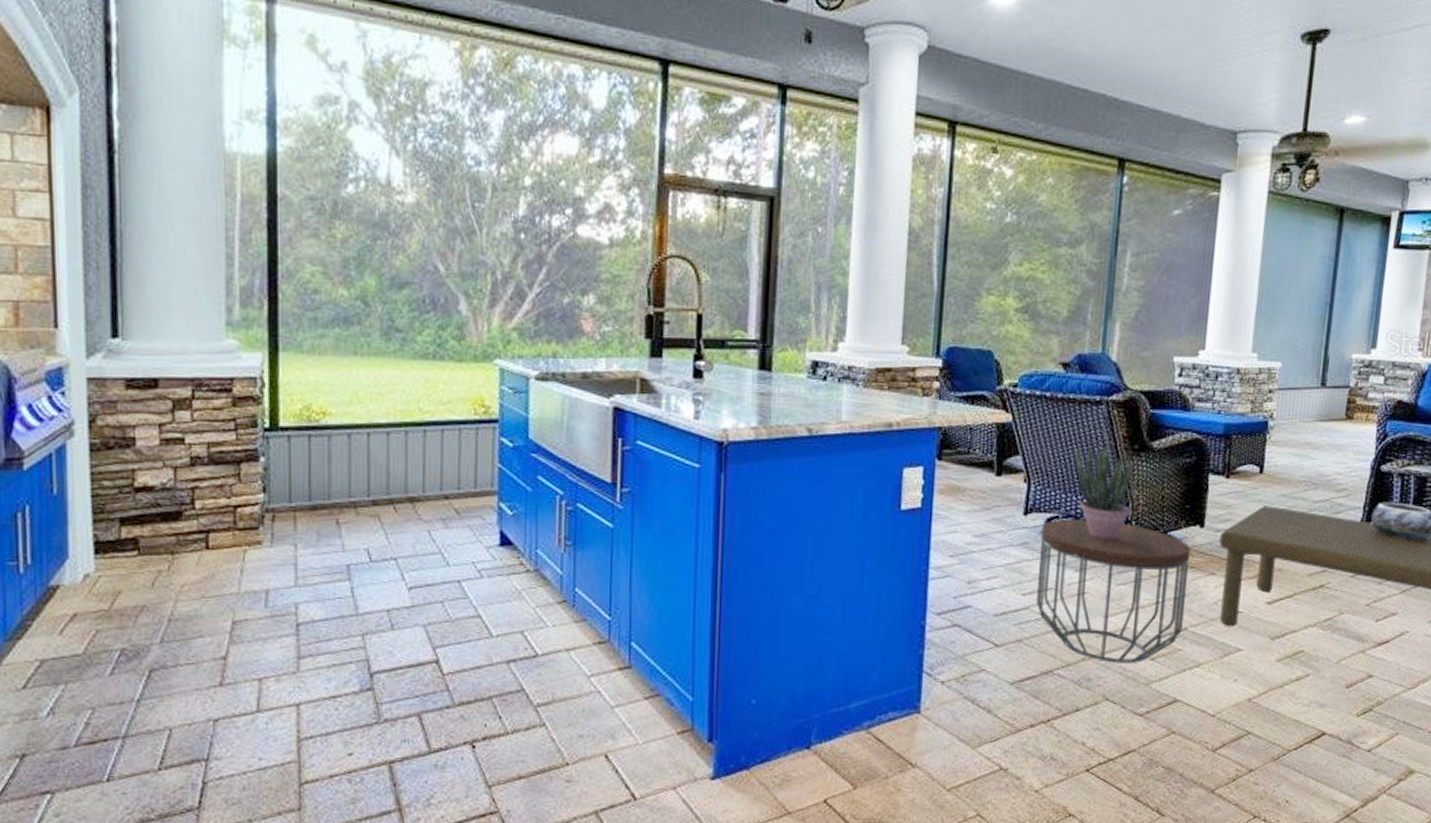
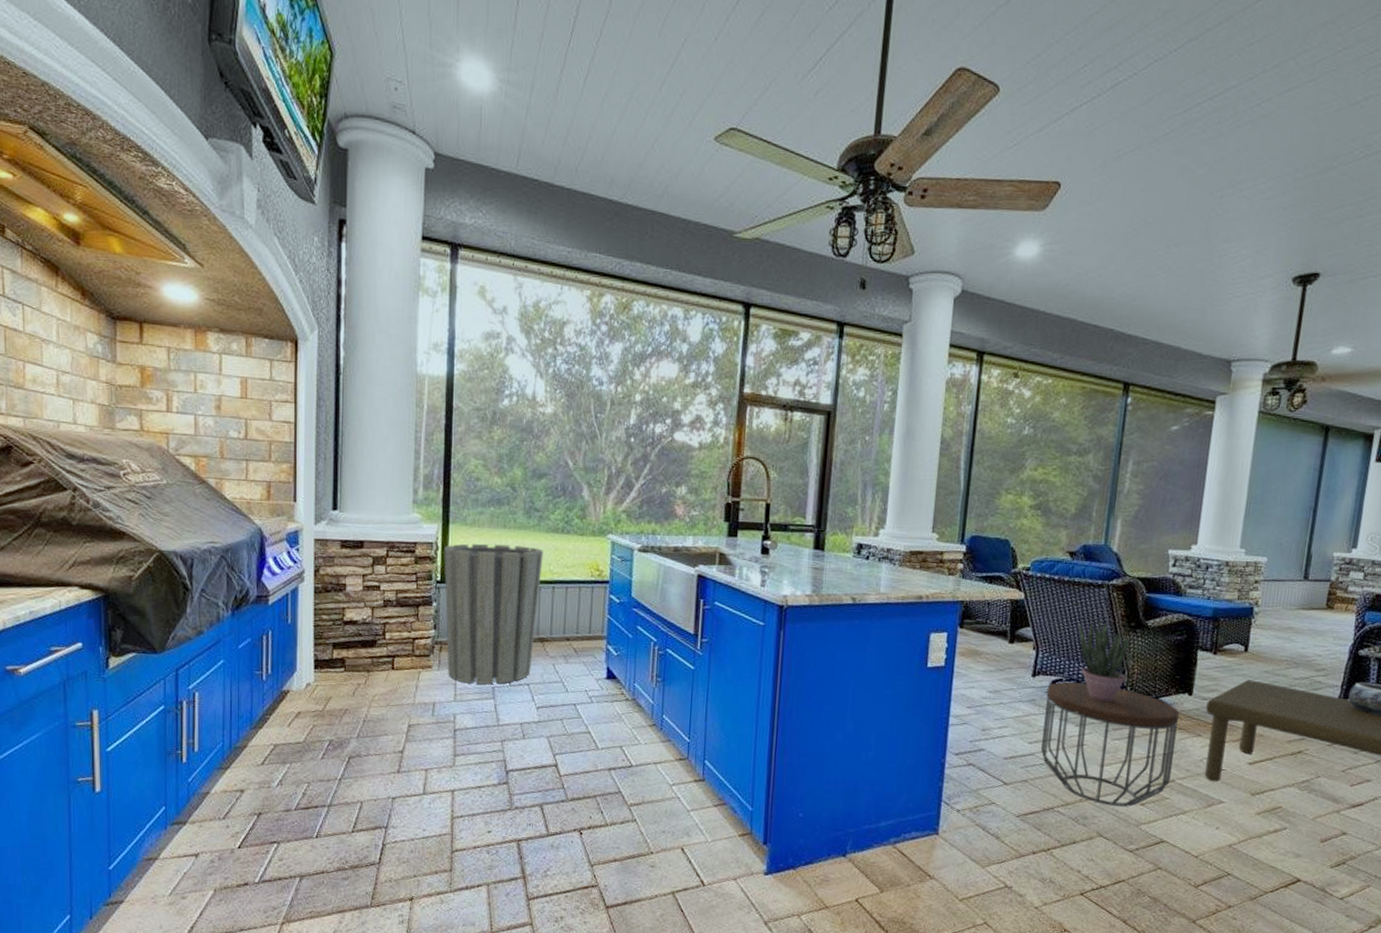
trash can: none [273,376,409,562] -> present [444,543,543,685]

